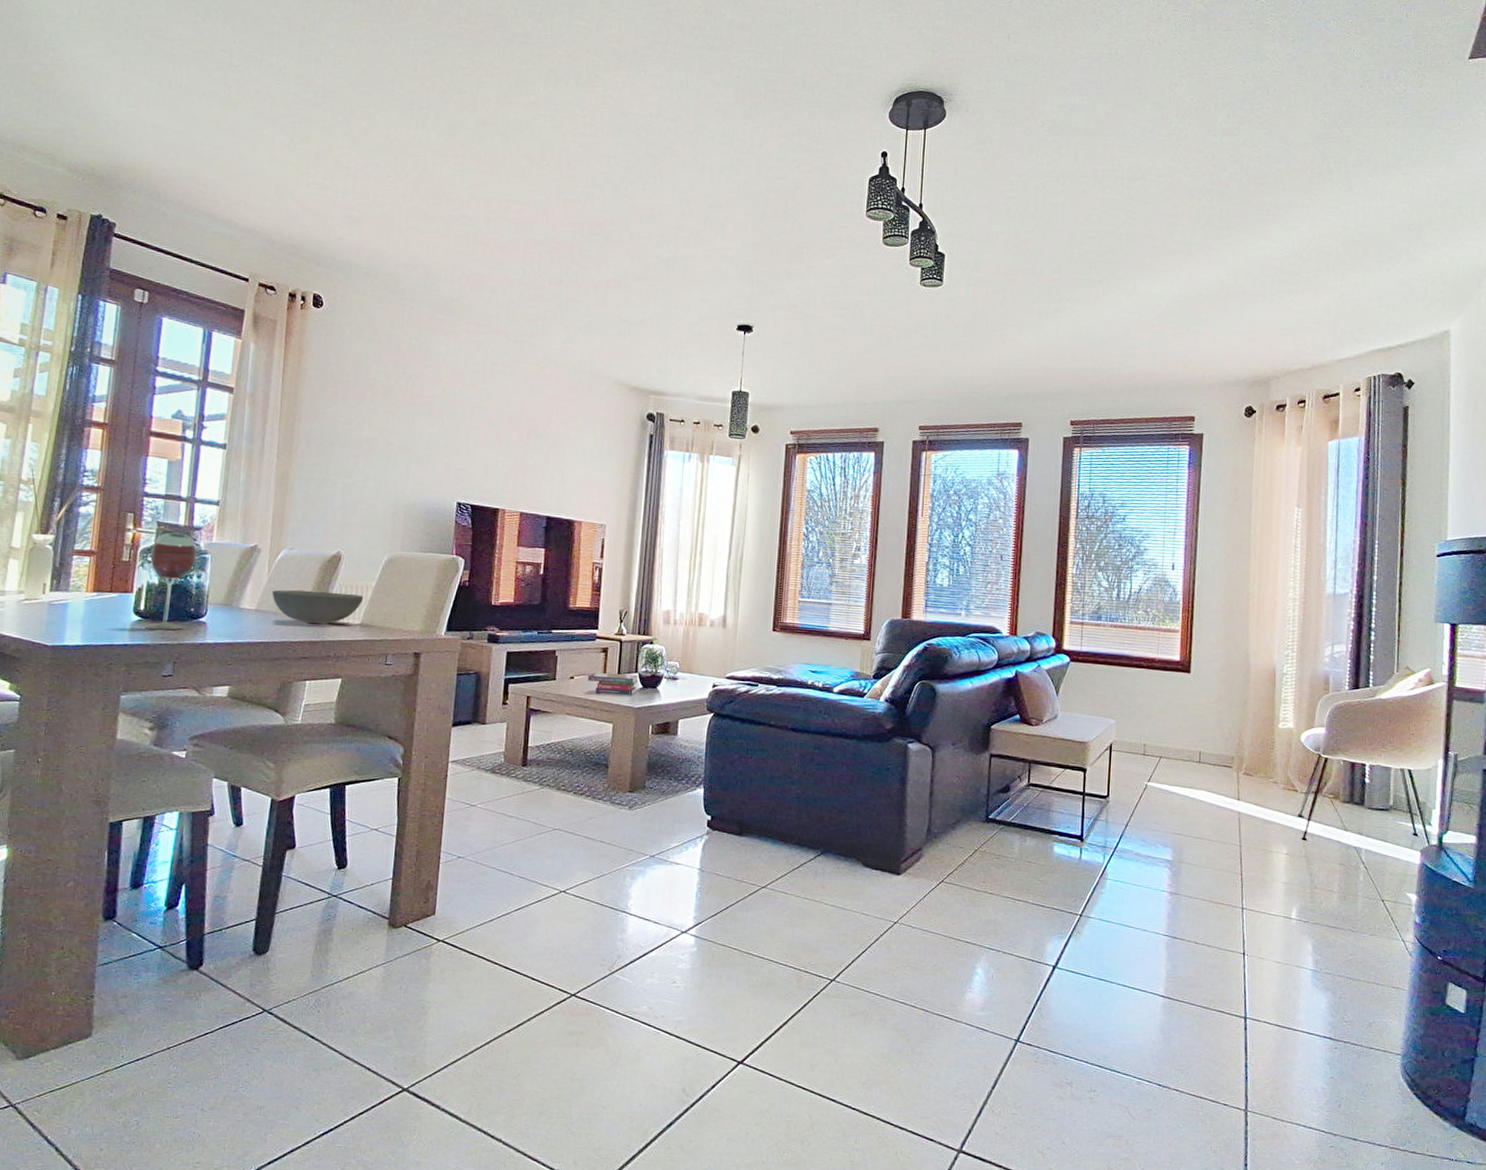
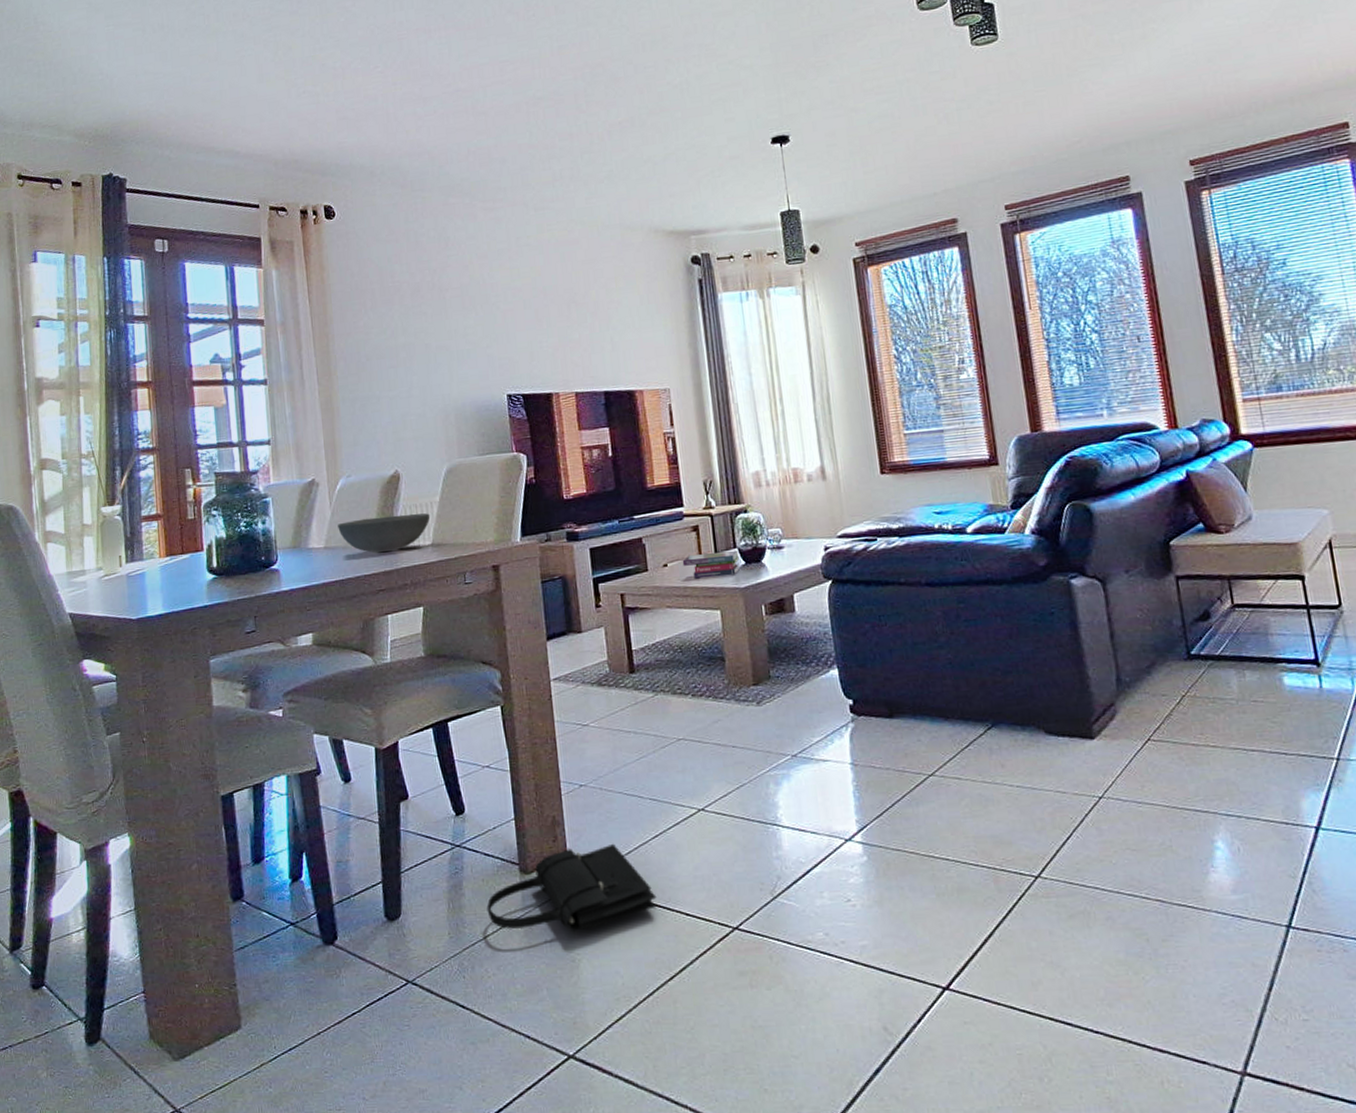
wineglass: present [144,530,196,630] -> none [213,477,258,586]
handbag: none [351,910,509,983] -> present [486,843,657,931]

